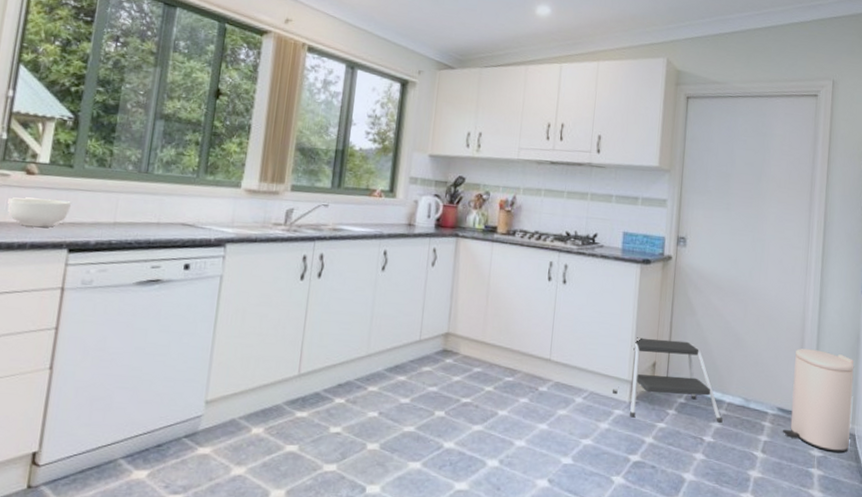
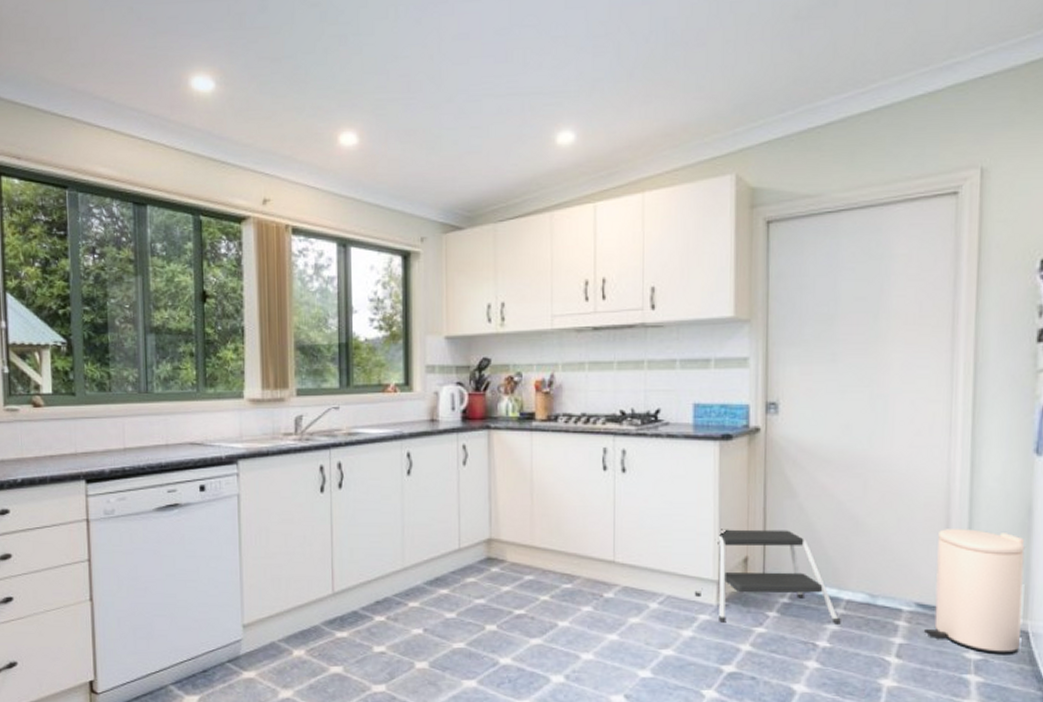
bowl: present [9,198,72,228] -> none [23,431,81,461]

